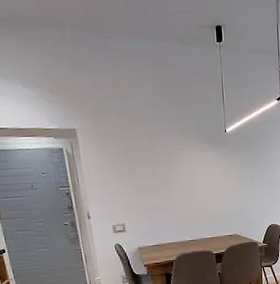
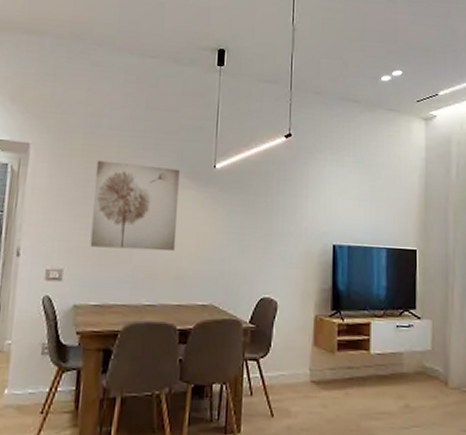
wall art: none [133,136,205,205] -> present [90,160,180,252]

